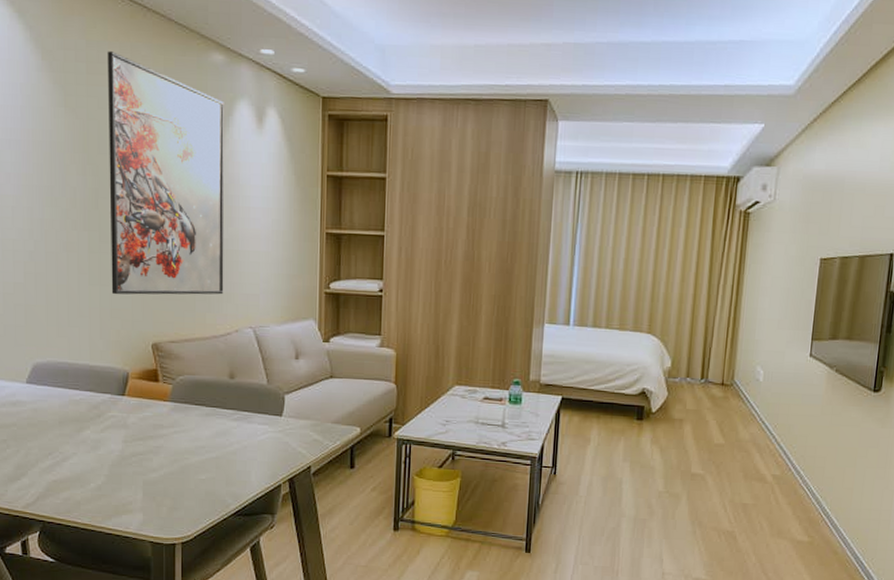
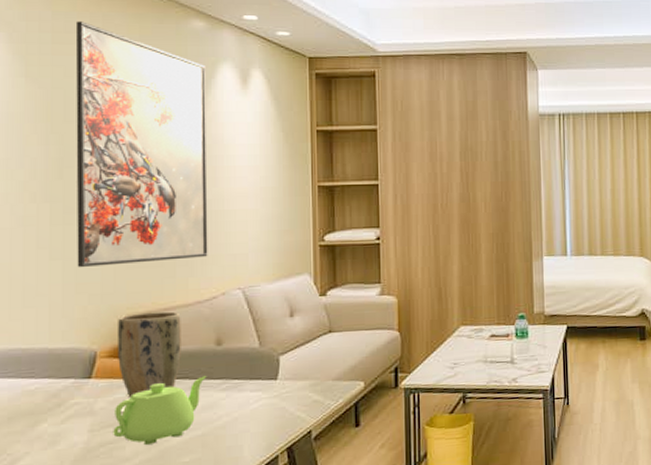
teapot: none [143,405,221,460] -> present [113,376,207,445]
plant pot: none [145,341,199,417] -> present [117,311,181,397]

